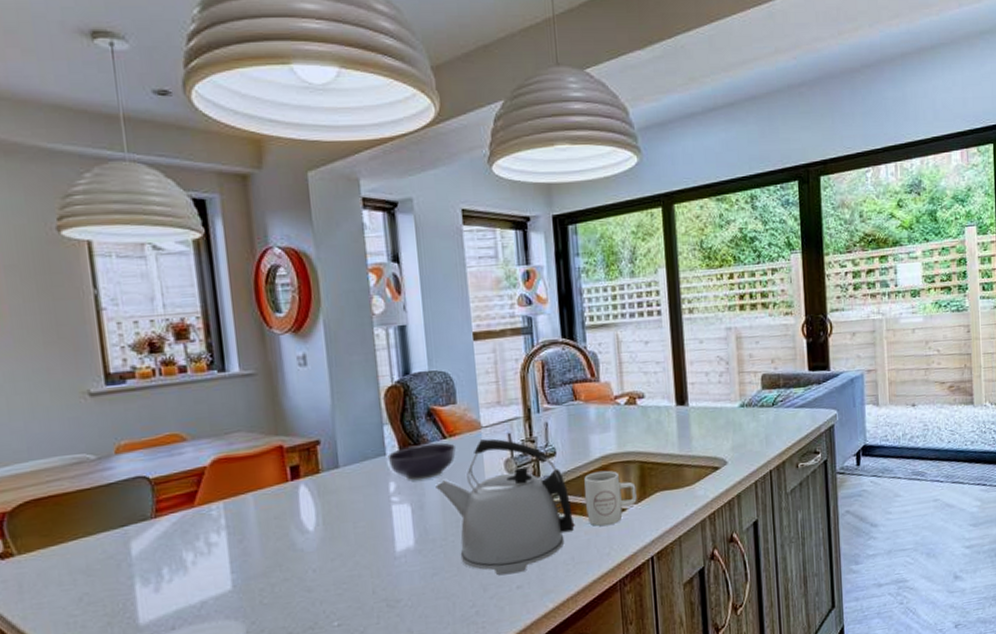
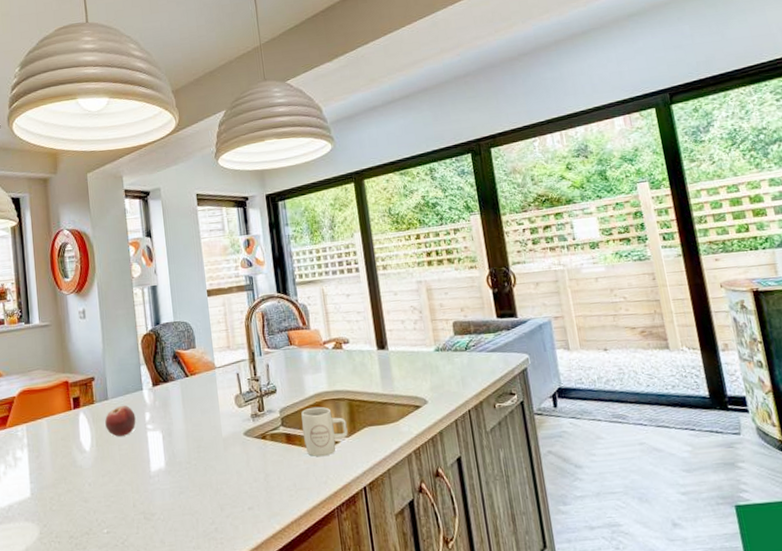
fruit: none [335,473,377,512] -> present [105,405,136,437]
bowl: present [387,442,456,481] -> none [144,380,196,412]
kettle: present [436,439,575,575] -> none [181,377,295,497]

